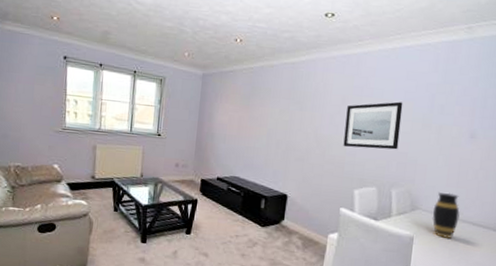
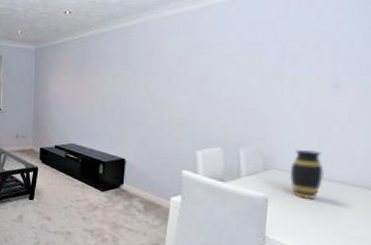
wall art: present [343,101,403,150] -> none [182,55,248,108]

